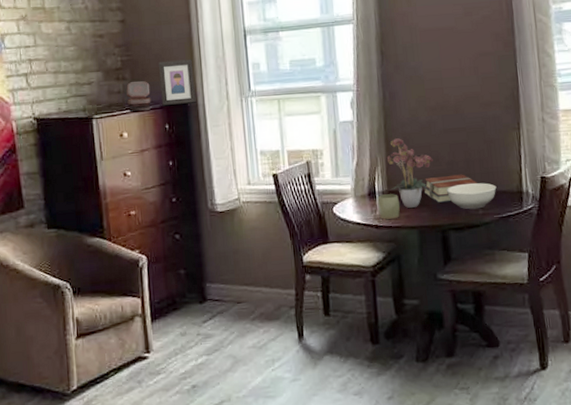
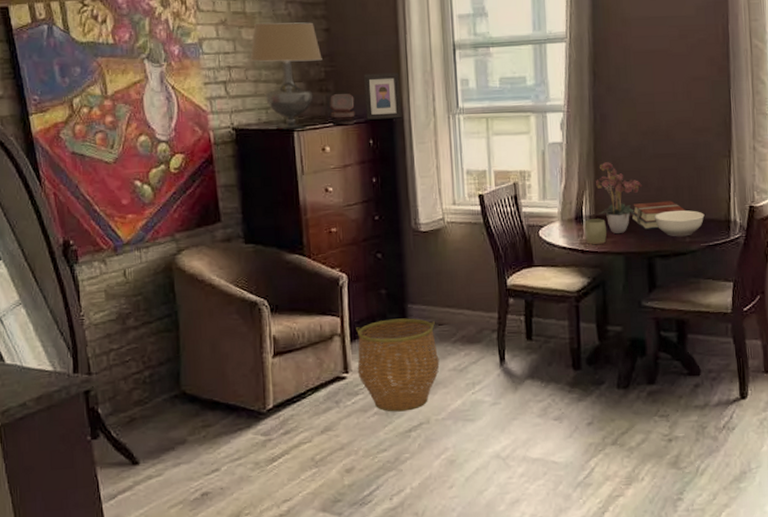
table lamp: none [50,14,119,118] -> present [250,22,322,130]
basket: none [156,297,239,391] -> present [356,318,440,412]

